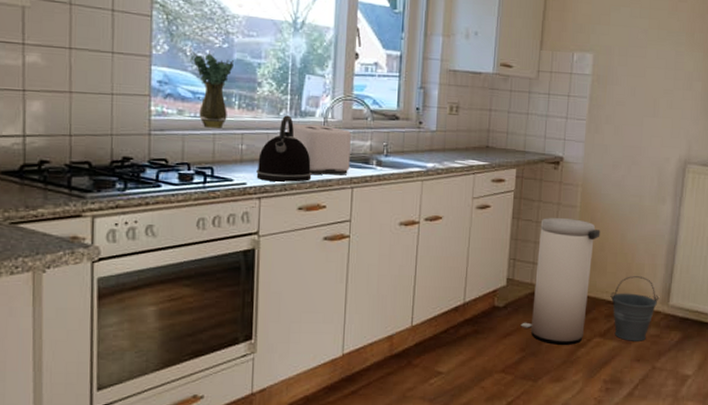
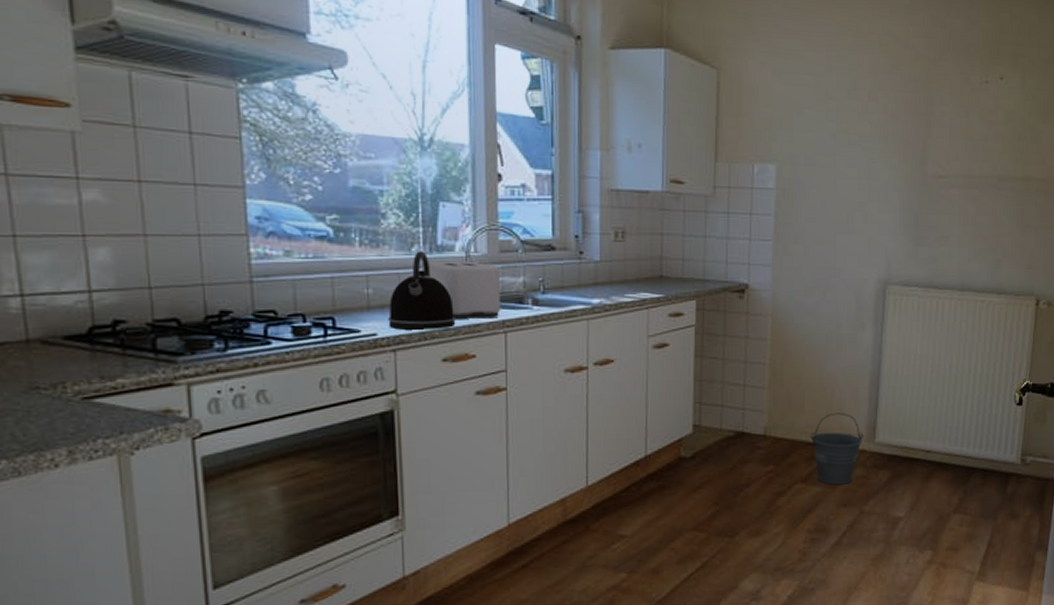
vase: present [190,51,234,129] -> none [294,178,349,270]
pedal bin: present [520,218,601,345] -> none [712,353,795,495]

